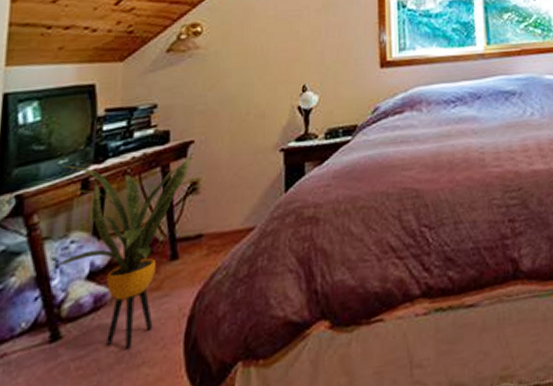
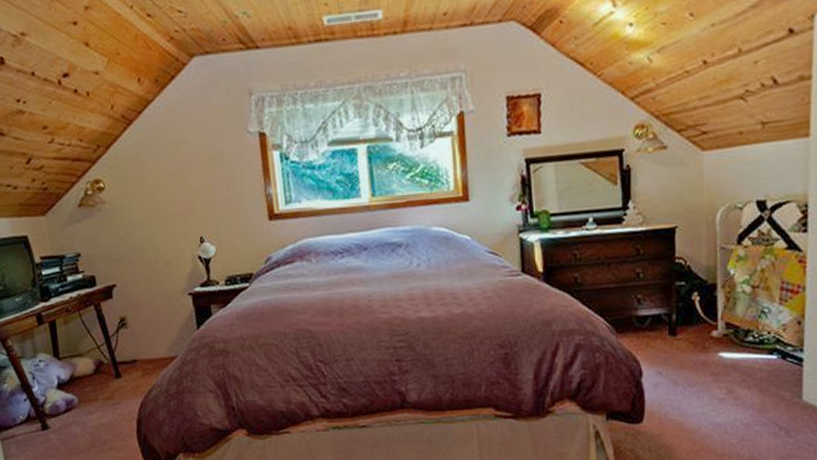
house plant: present [55,154,198,349] -> none [18,296,125,438]

